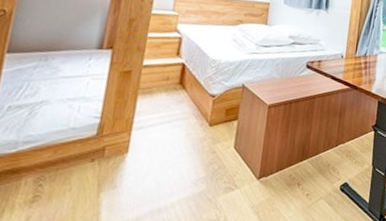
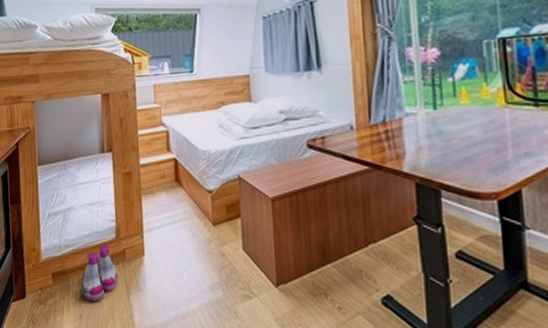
boots: none [36,141,90,201] -> present [81,244,118,301]

